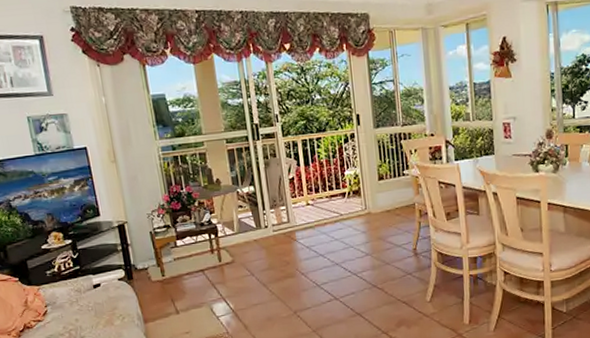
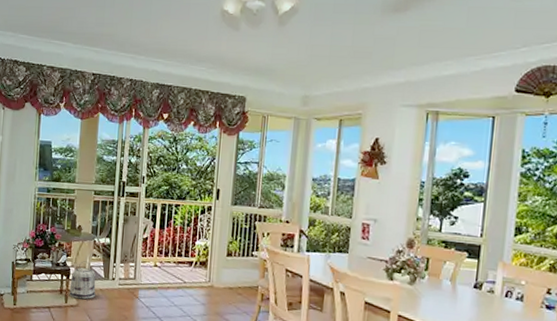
basket: none [220,214,251,255] -> present [69,261,96,300]

